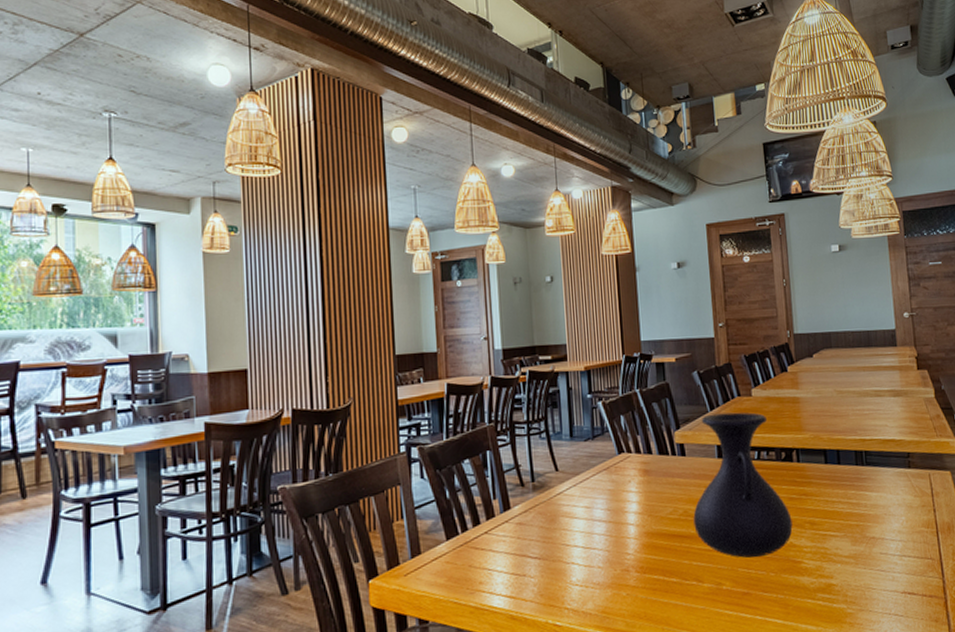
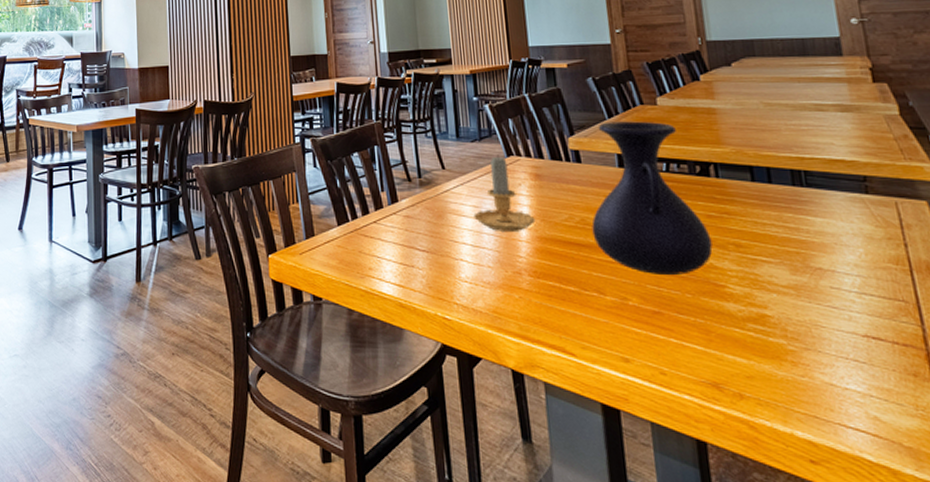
candle: none [585,452,643,530] -> present [473,154,536,231]

